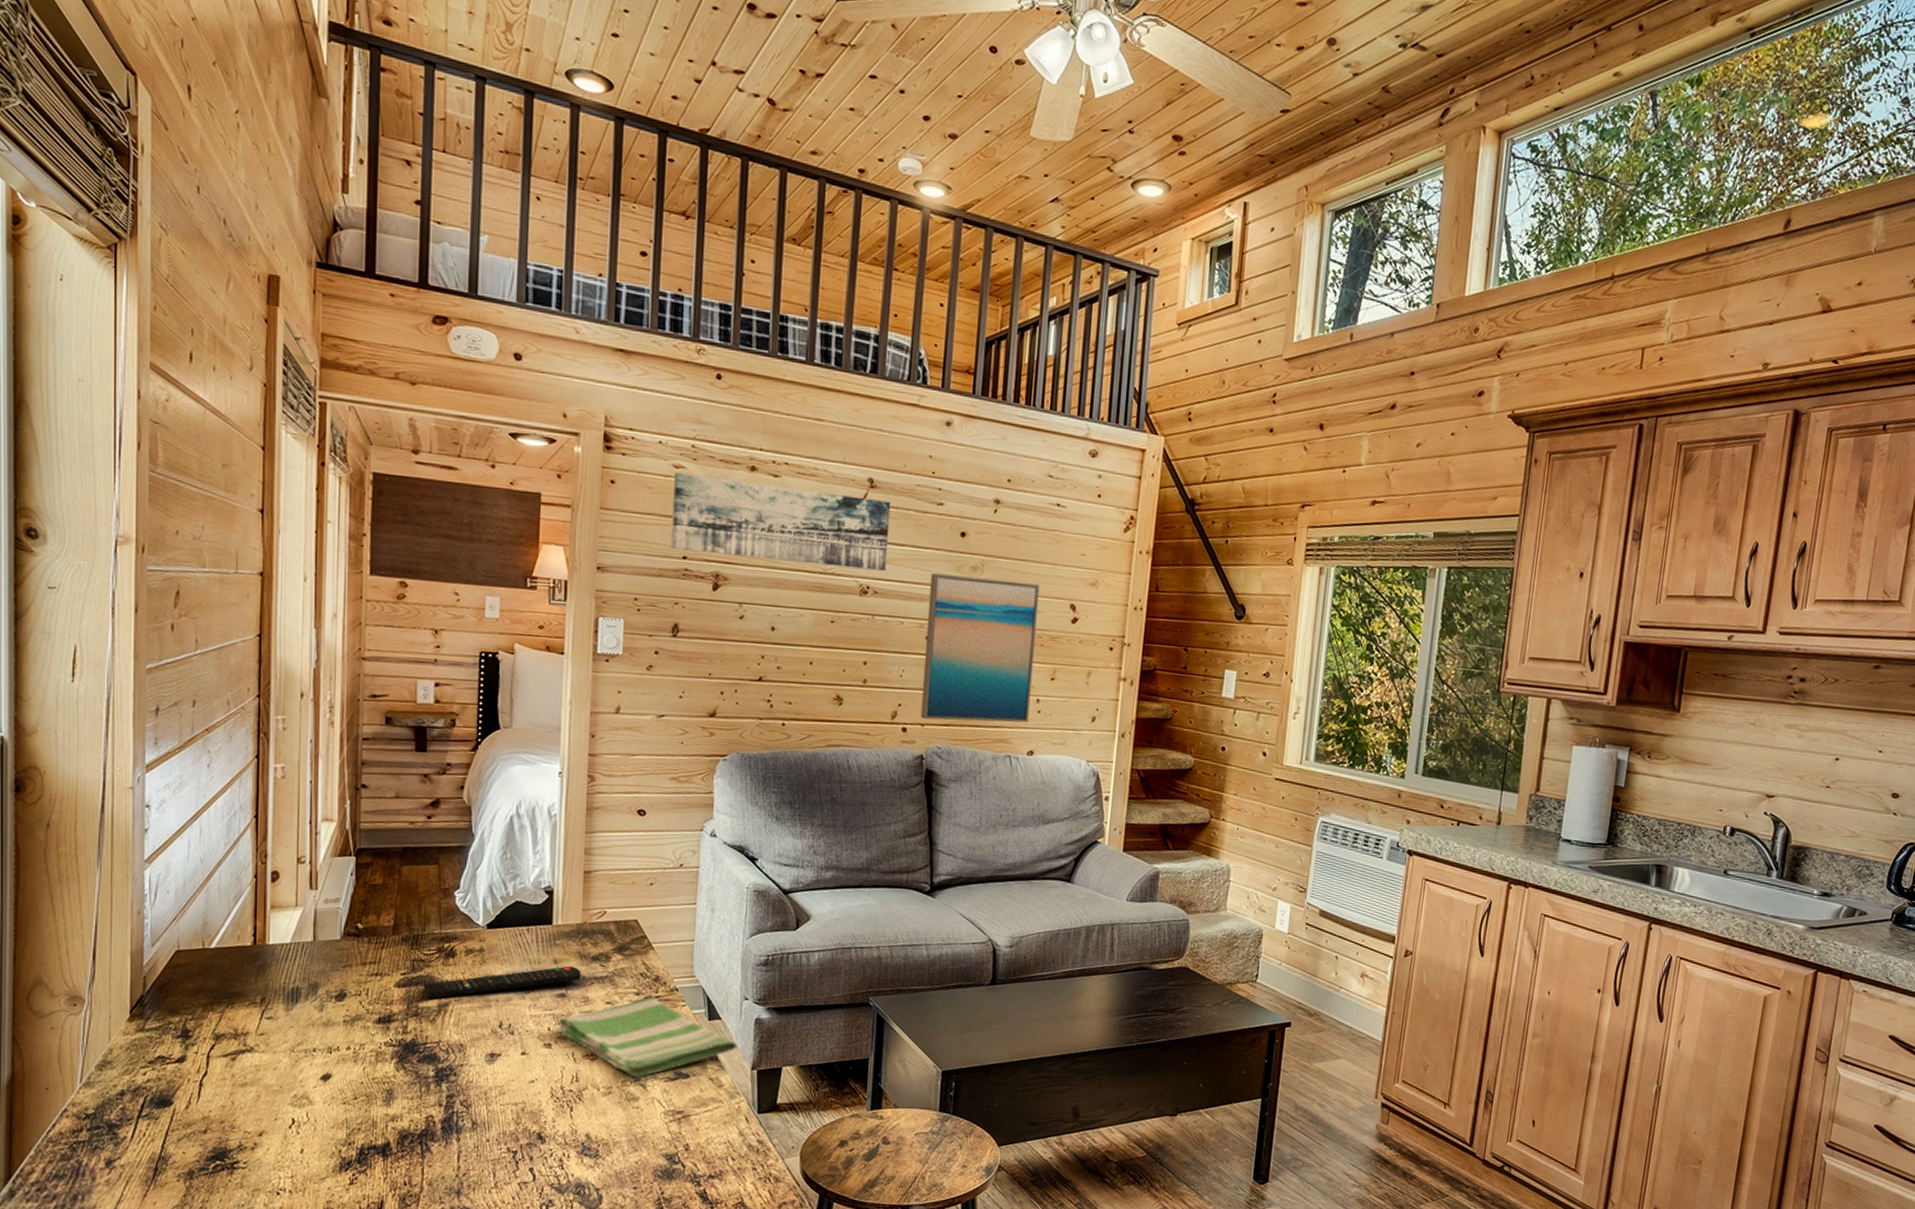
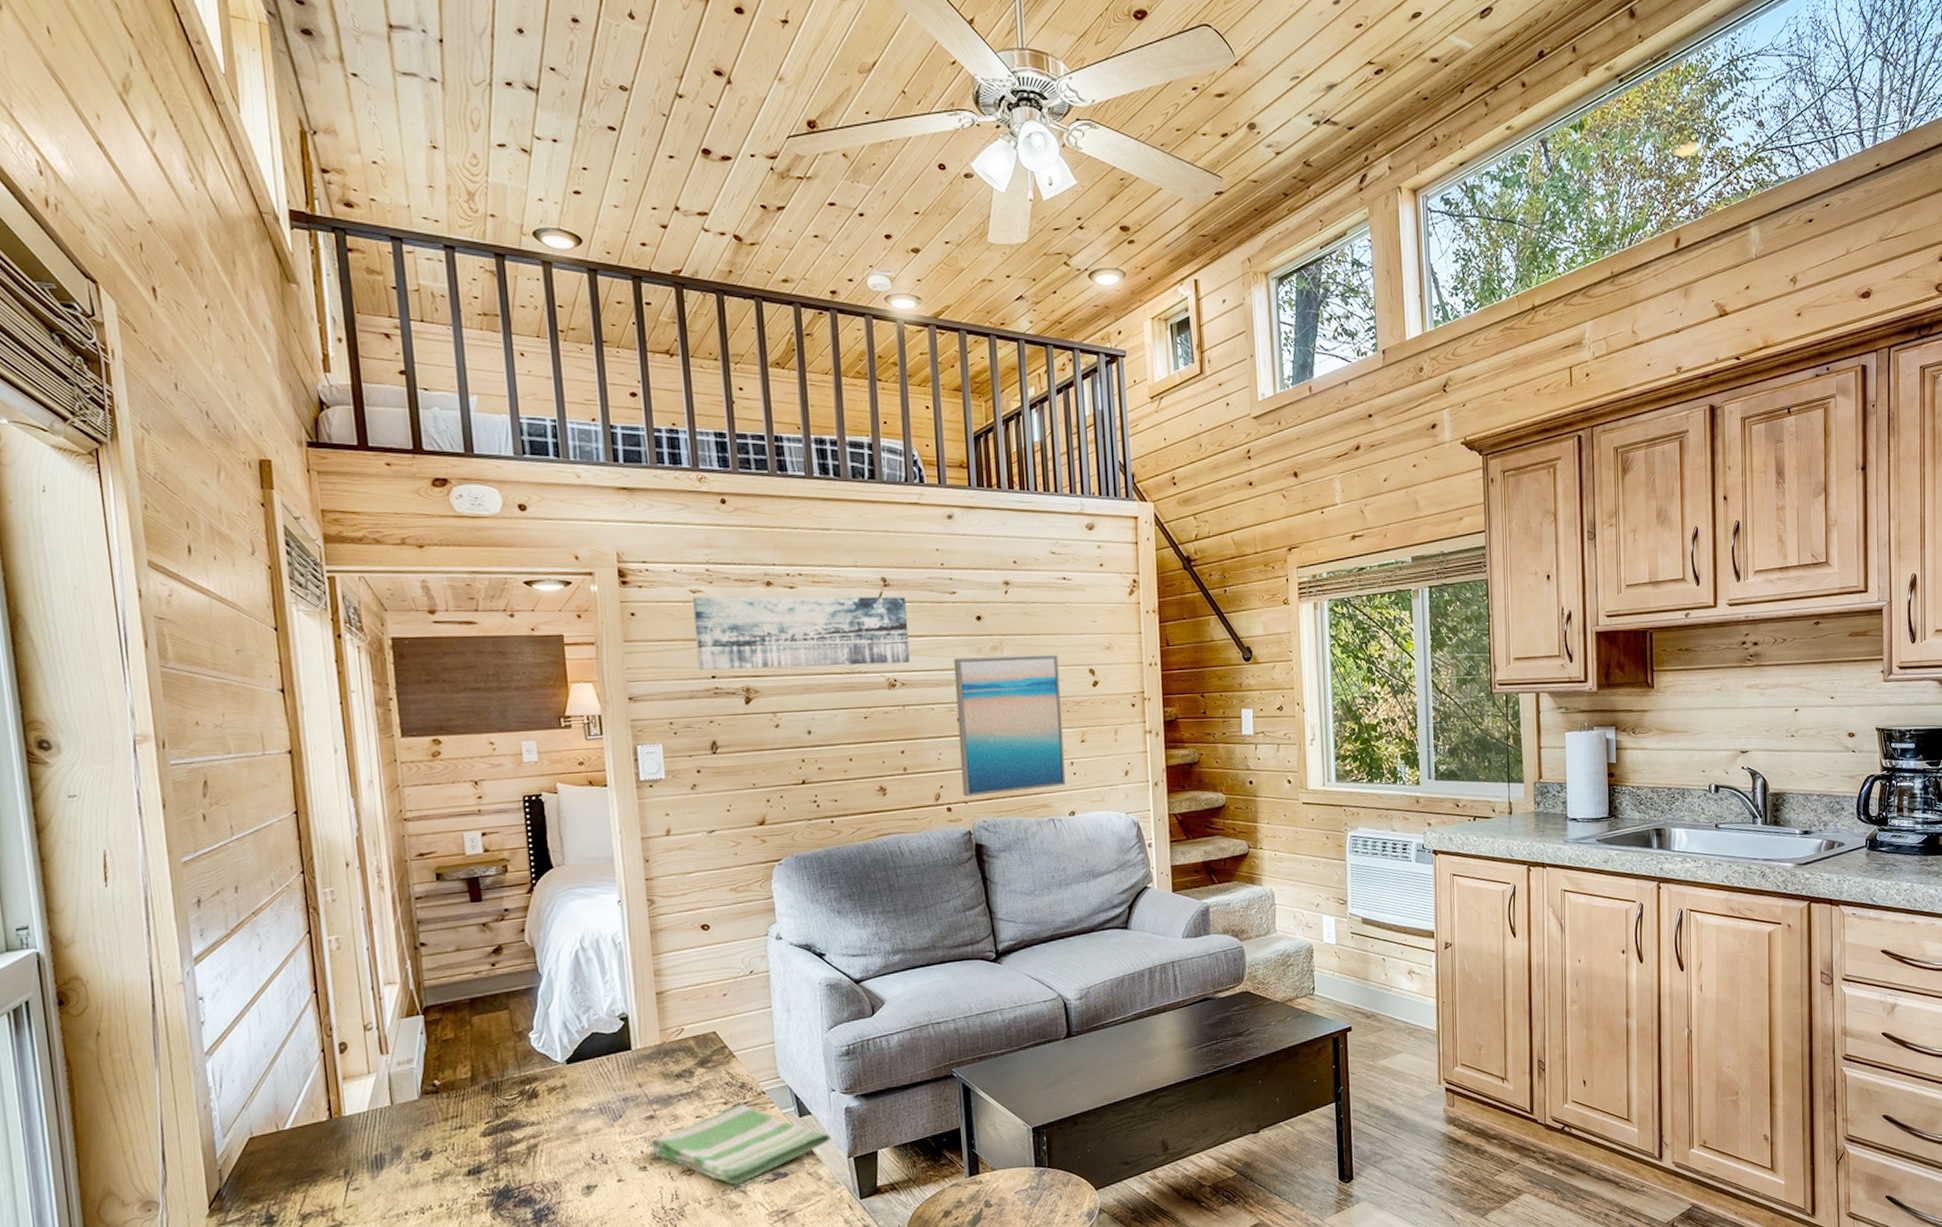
remote control: present [424,966,582,999] -> none [510,1086,668,1143]

